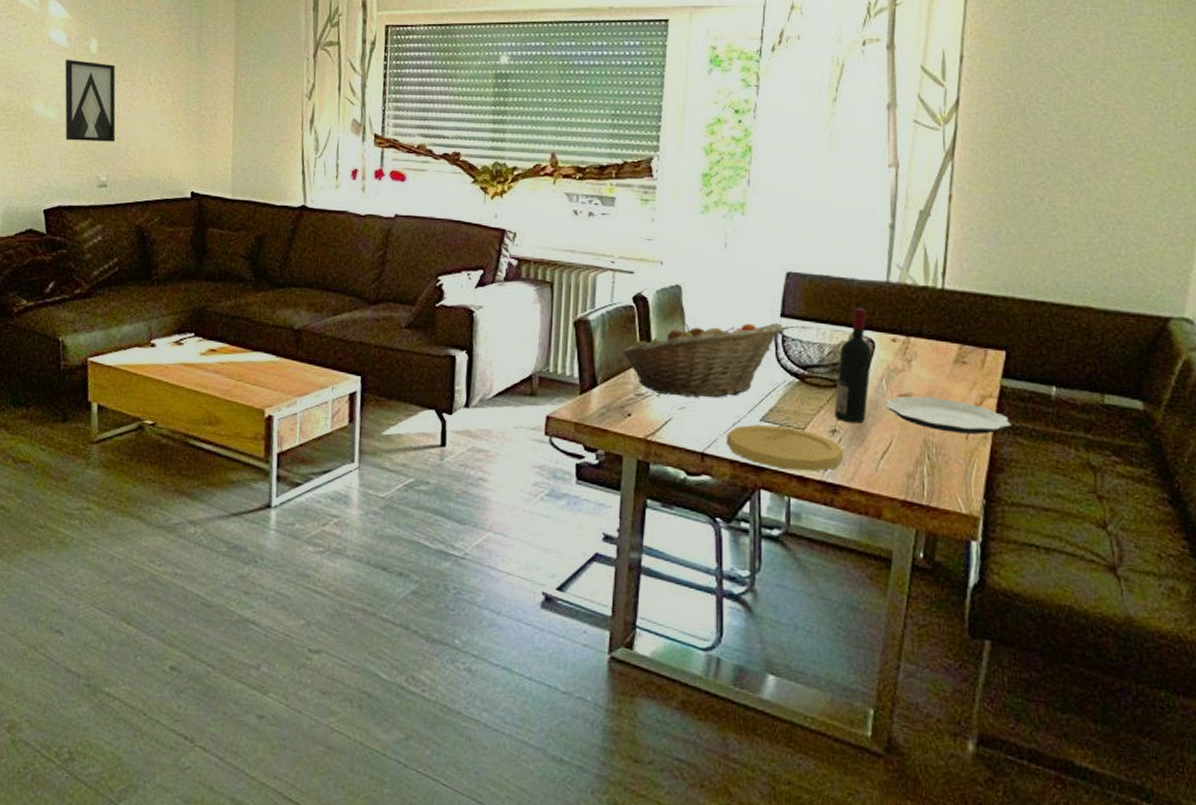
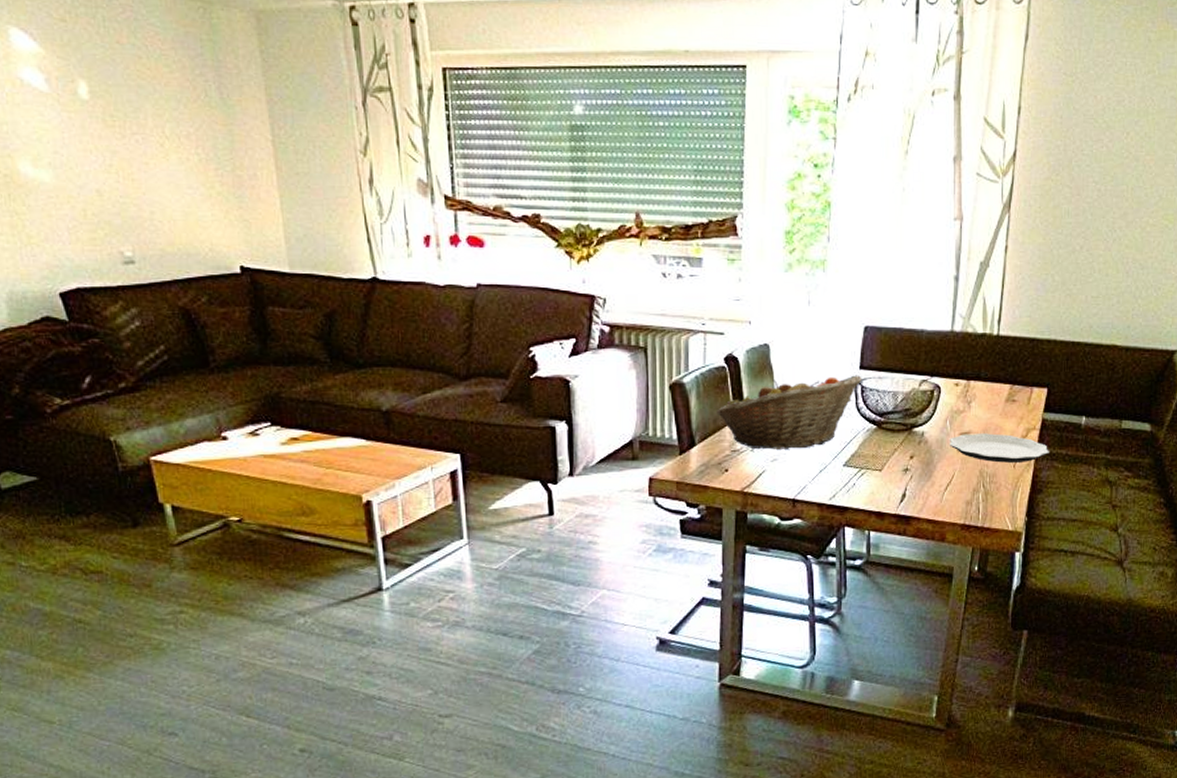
wall art: present [64,60,116,142] -> none [49,107,135,210]
plate: present [727,425,844,472] -> none [815,469,915,508]
wine bottle: present [834,307,872,424] -> none [907,356,938,462]

